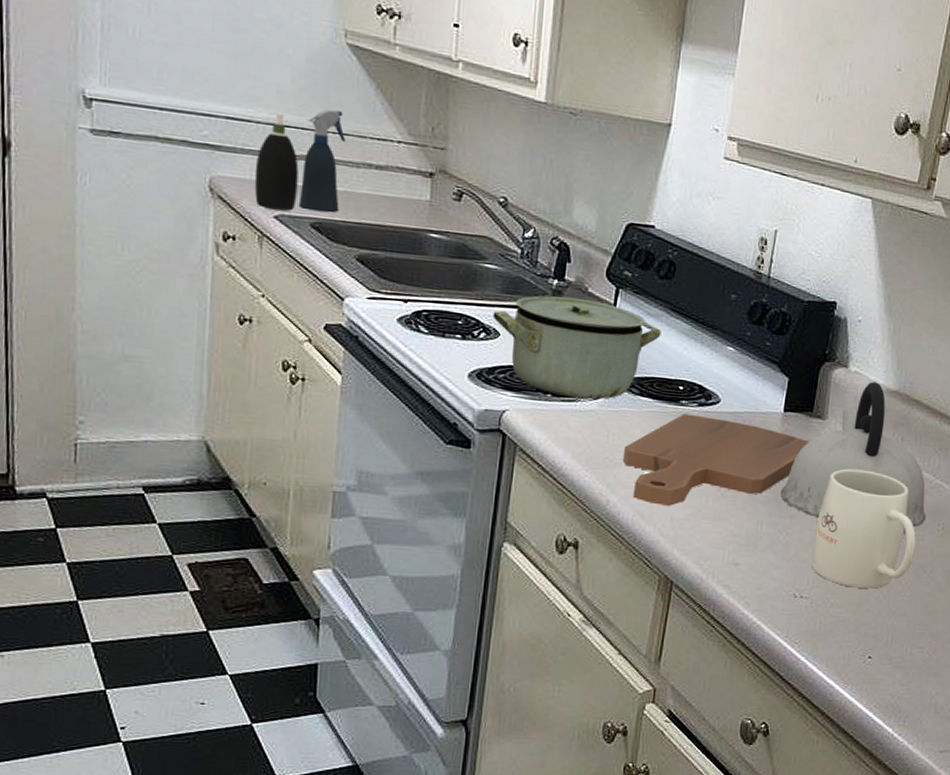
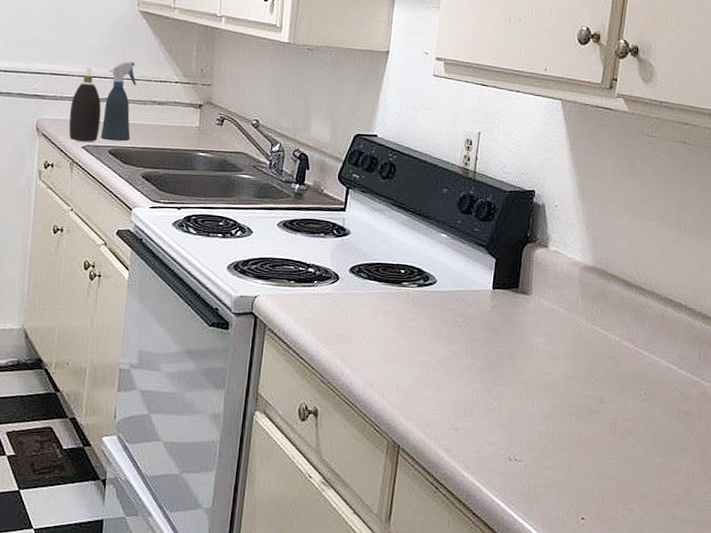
cooking pot: present [492,295,661,400] -> none [247,197,385,284]
cutting board: present [622,413,810,506] -> none [354,294,517,376]
kettle: present [781,381,926,528] -> none [493,259,627,393]
mug: present [811,468,916,589] -> none [523,339,620,452]

